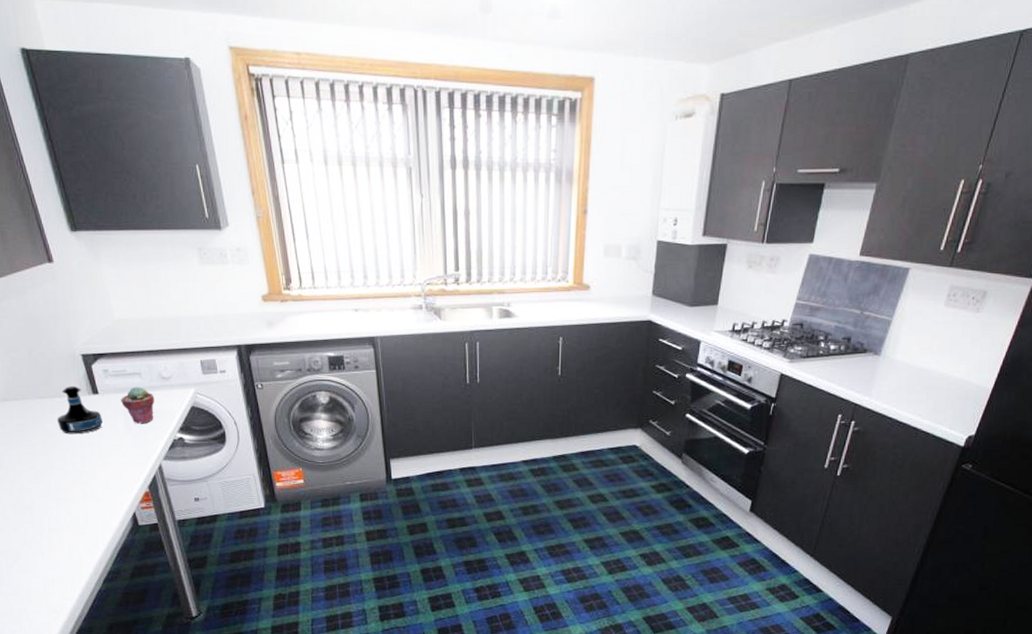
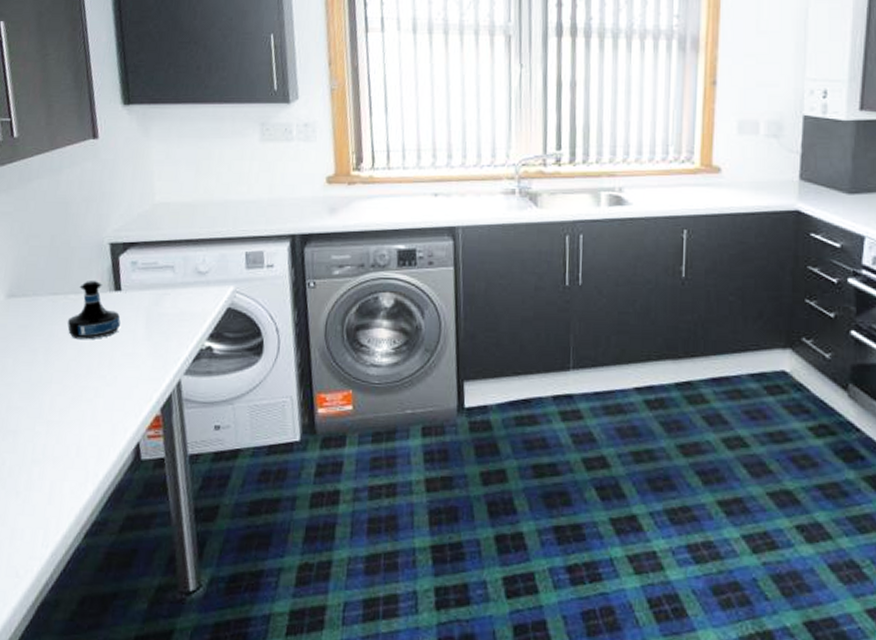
potted succulent: present [121,386,155,424] -> none [145,282,186,329]

